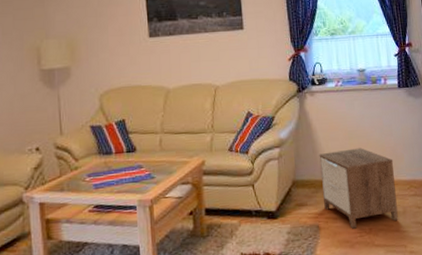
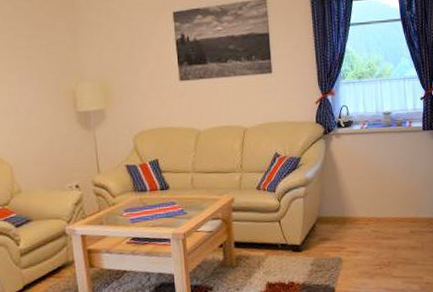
nightstand: present [319,148,398,229] -> none [343,187,416,262]

